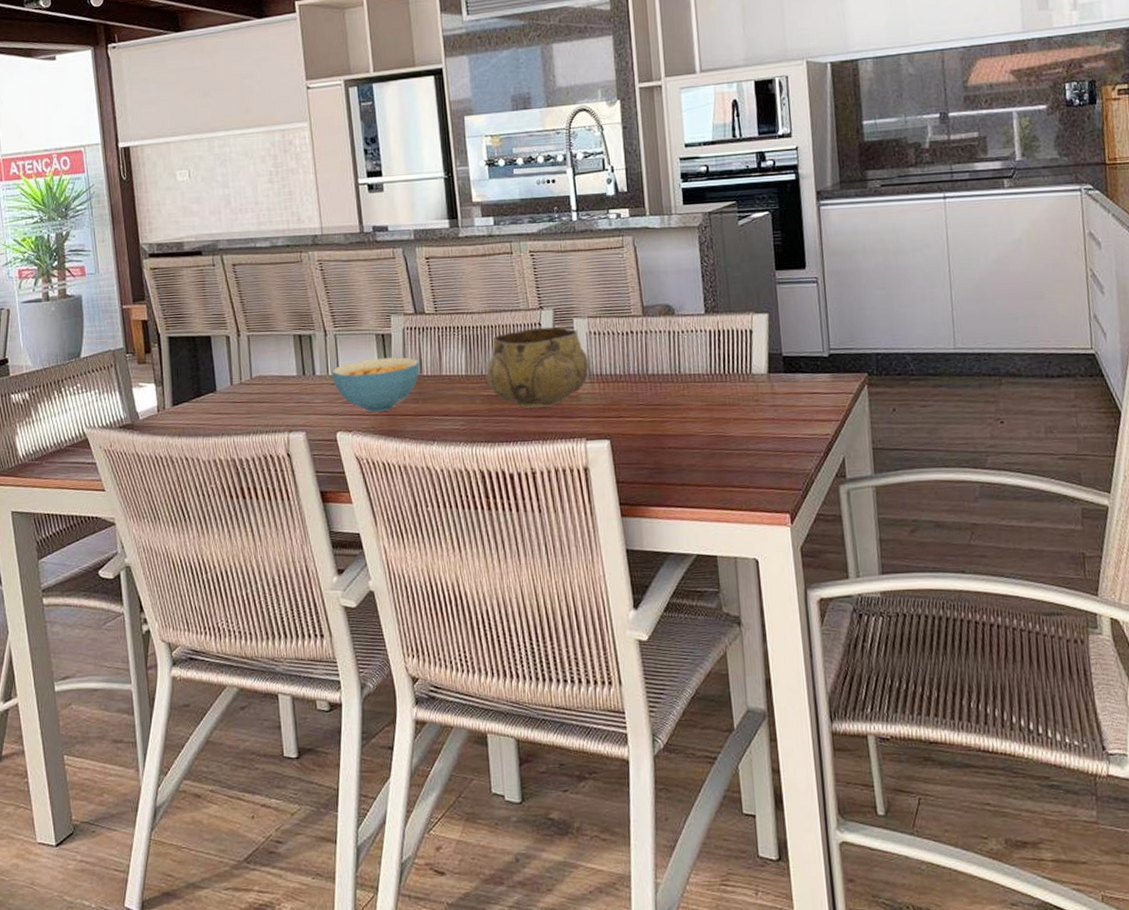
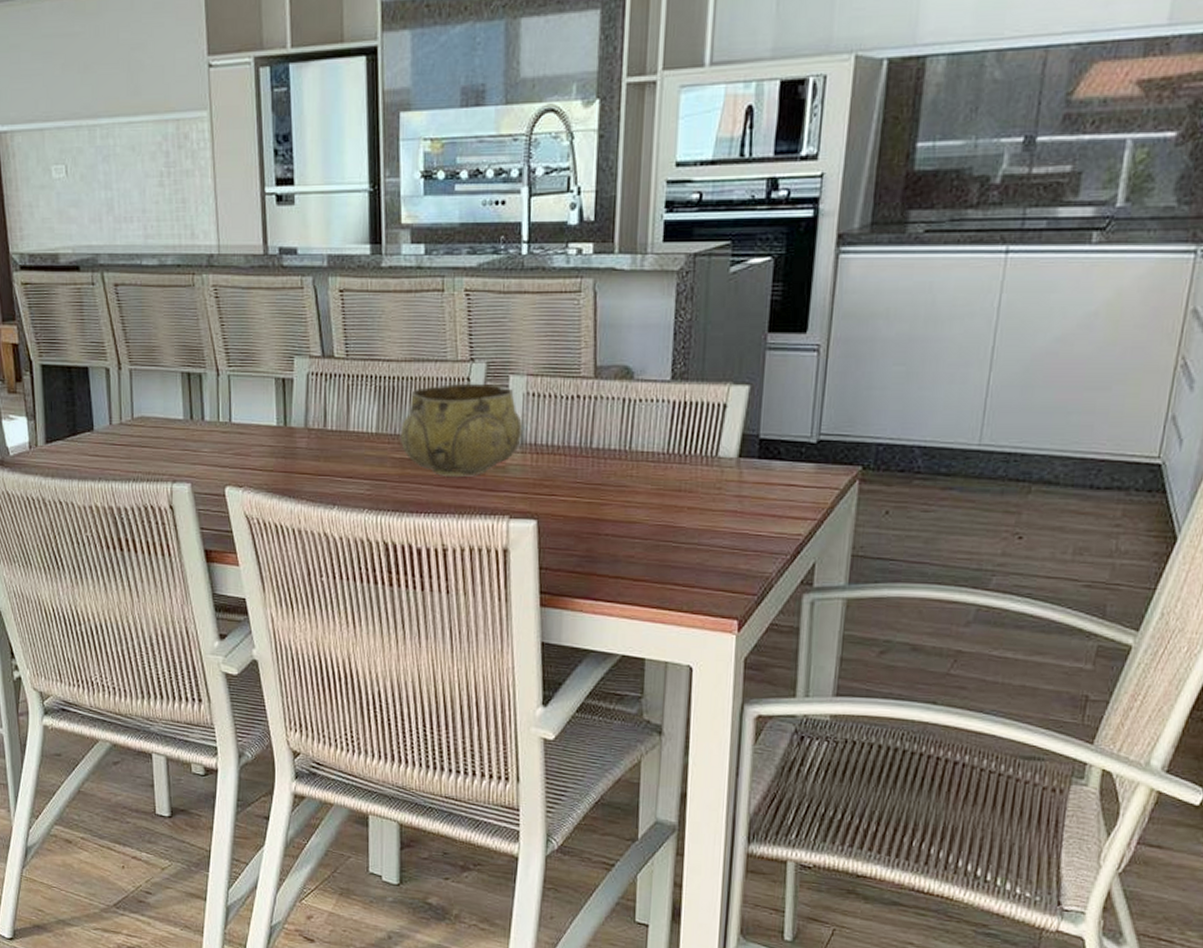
cereal bowl: present [331,357,421,413] -> none [222,406,325,468]

